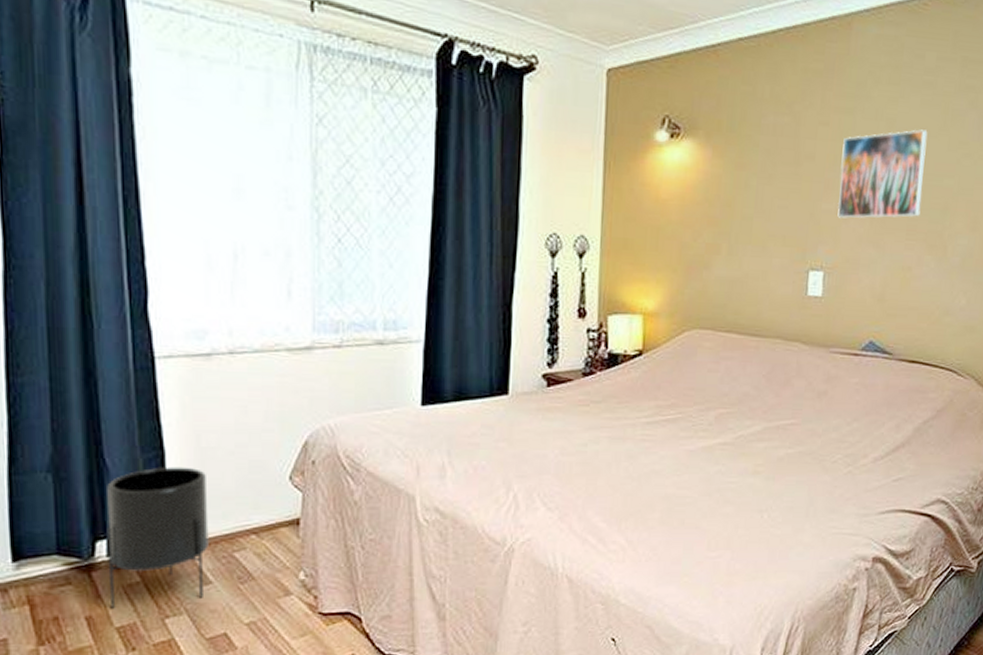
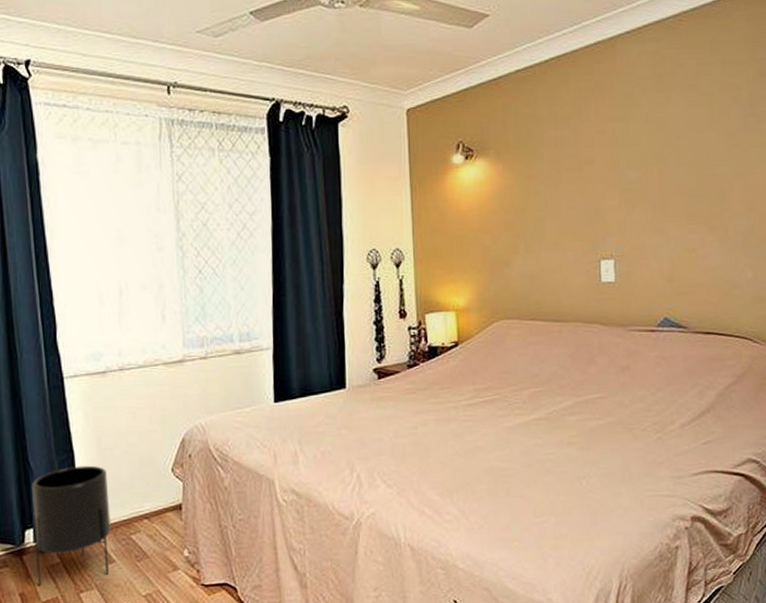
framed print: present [837,129,928,219] -> none [619,127,698,212]

